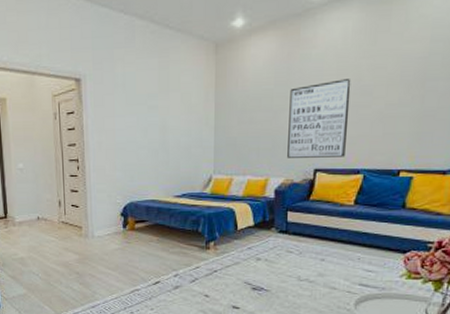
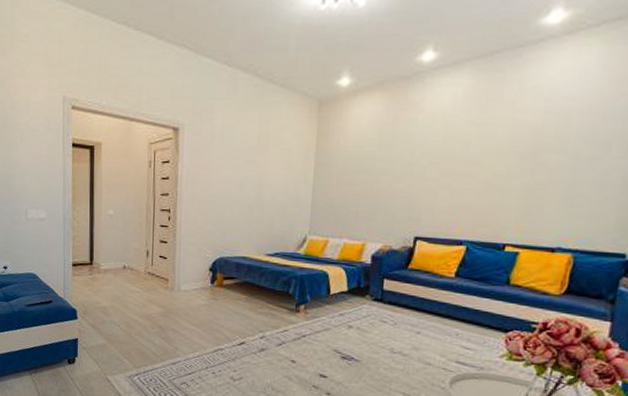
wall art: present [287,79,351,158] -> none [387,146,459,227]

